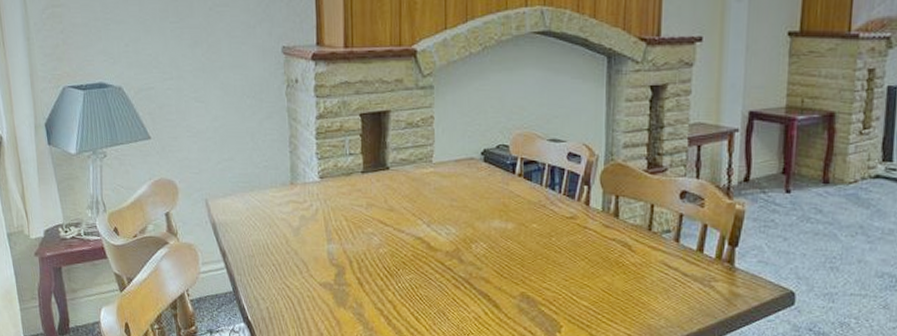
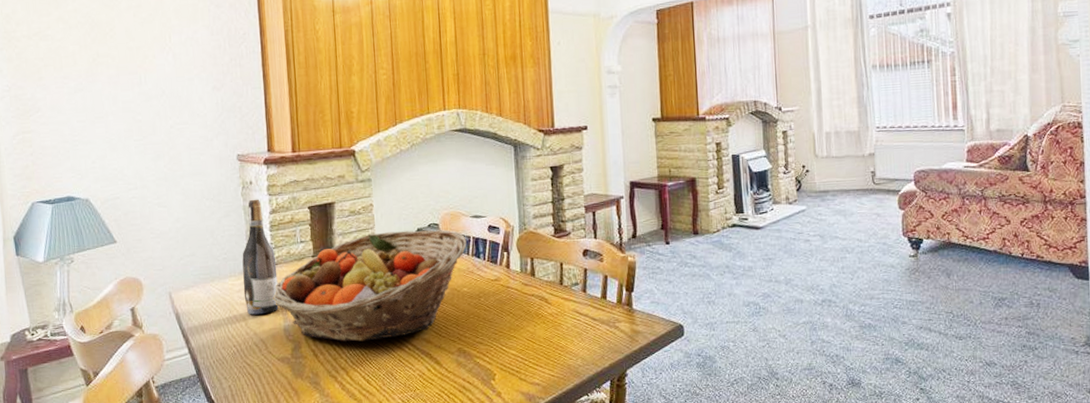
wine bottle: none [284,100,323,233] -> present [242,199,279,315]
fruit basket: none [316,150,540,274] -> present [272,230,467,342]

